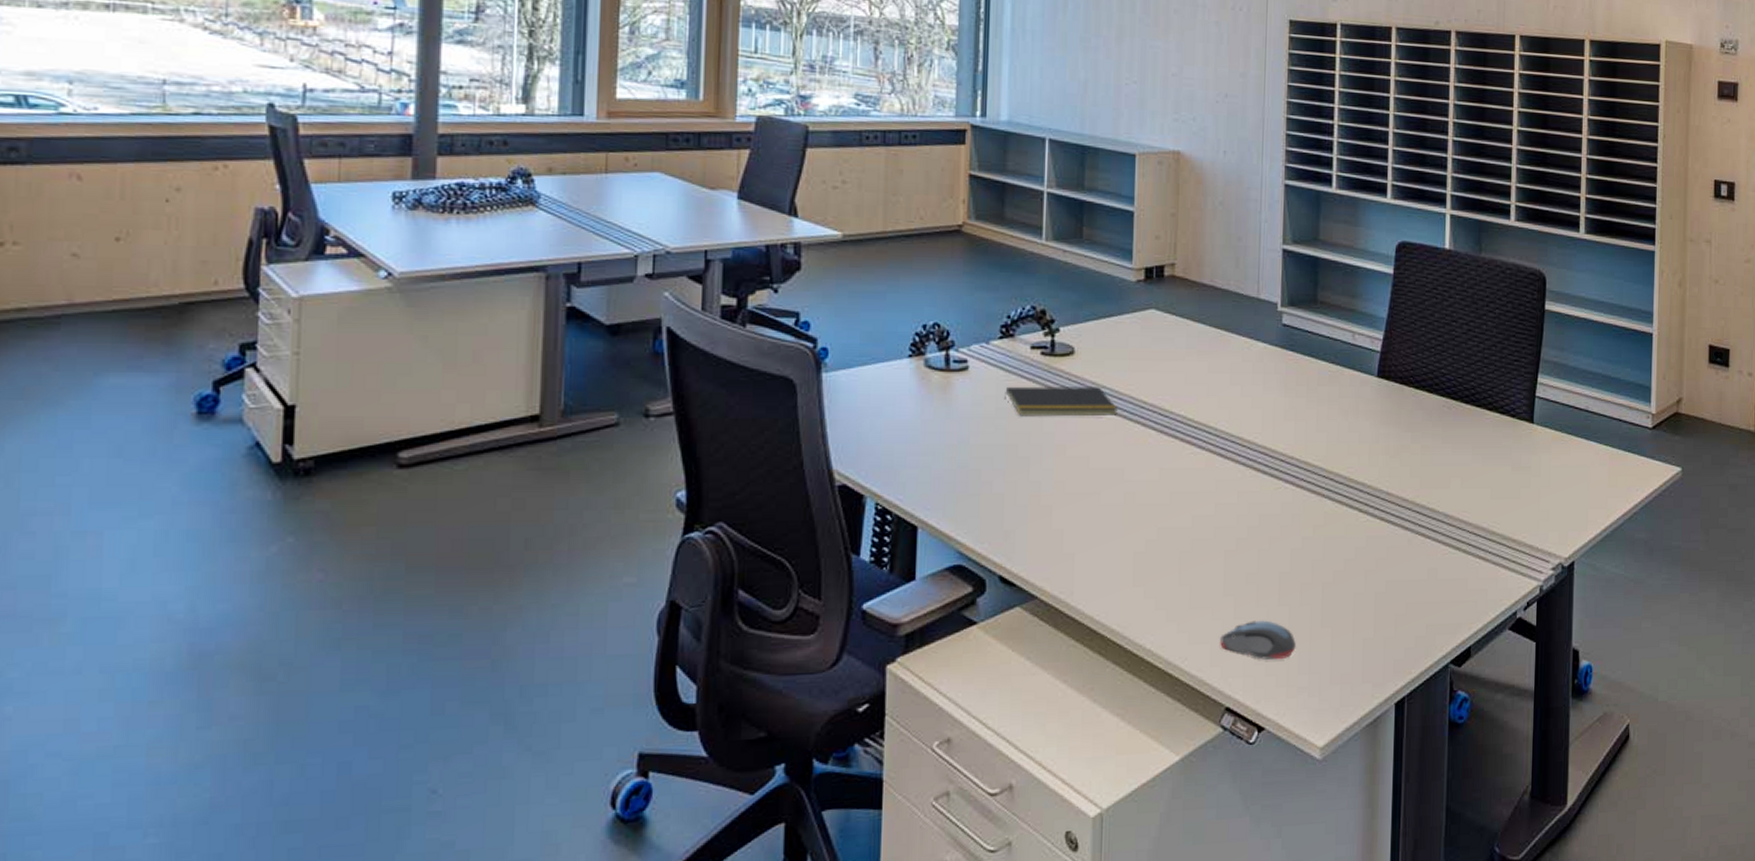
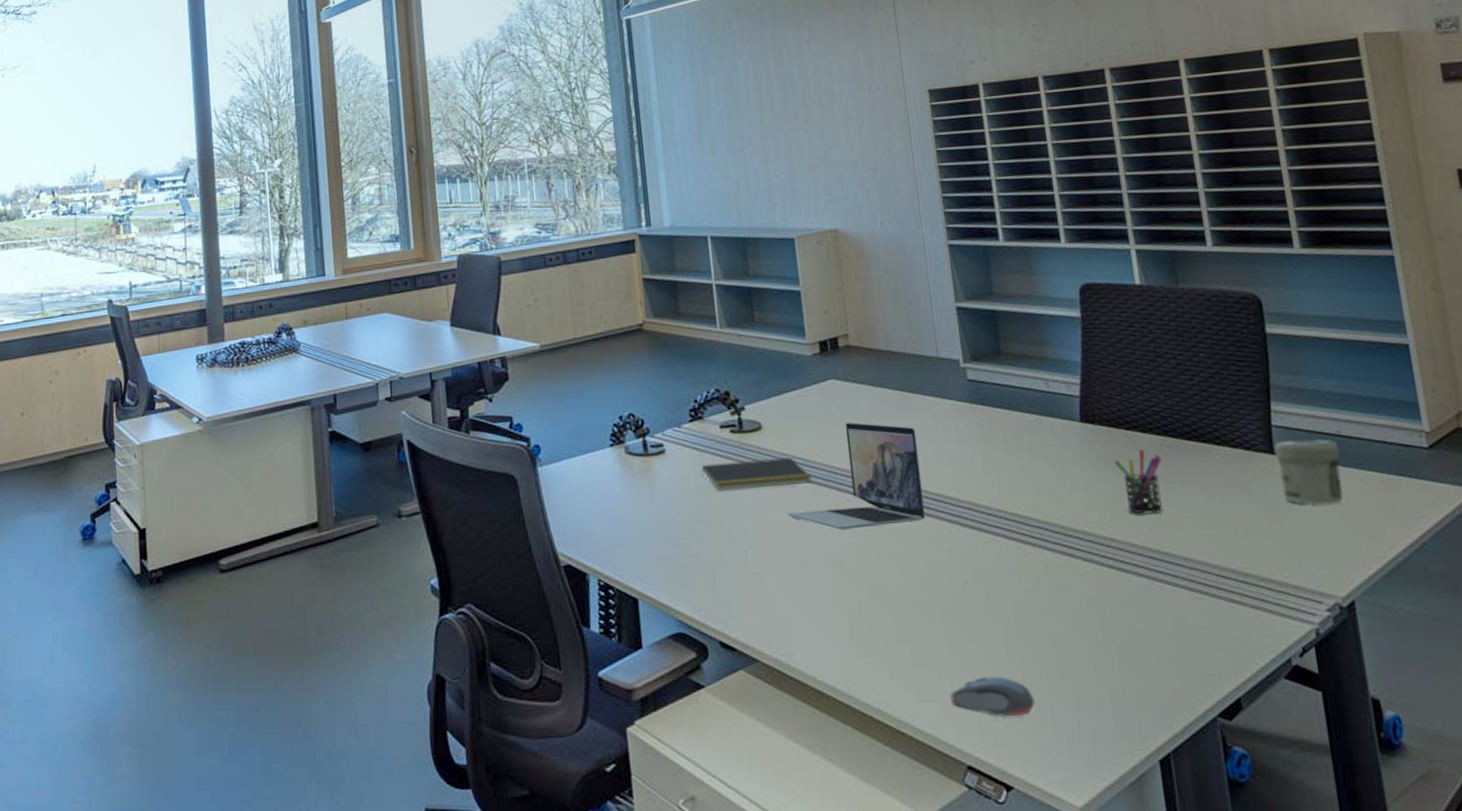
laptop: none [1089,355,1226,466] -> present [788,422,926,530]
pen holder: none [1400,409,1441,471] -> present [1113,449,1163,515]
jar: none [1534,411,1585,473] -> present [1274,438,1344,505]

